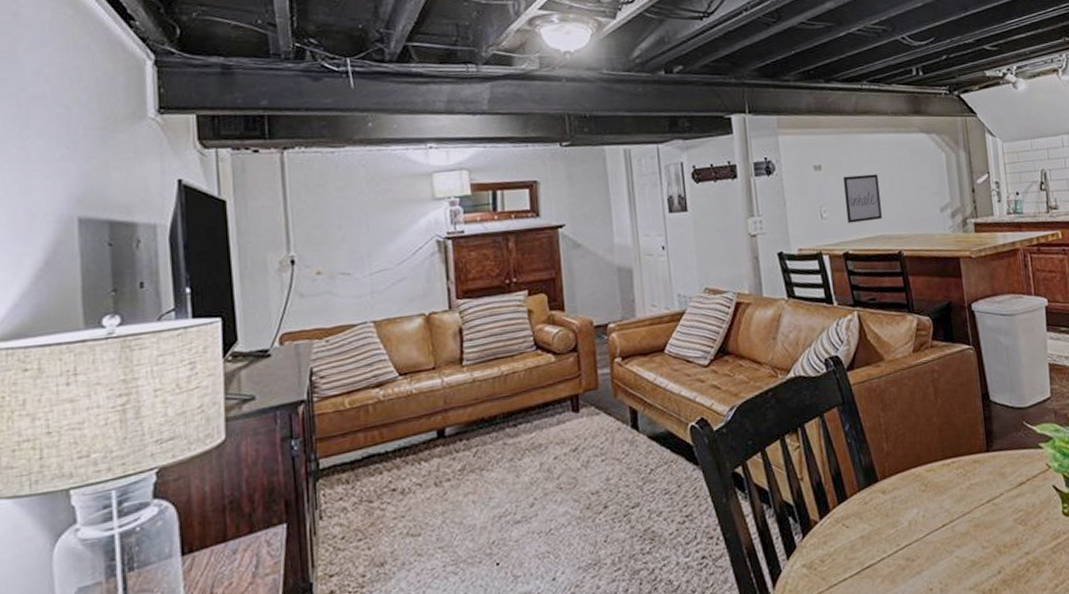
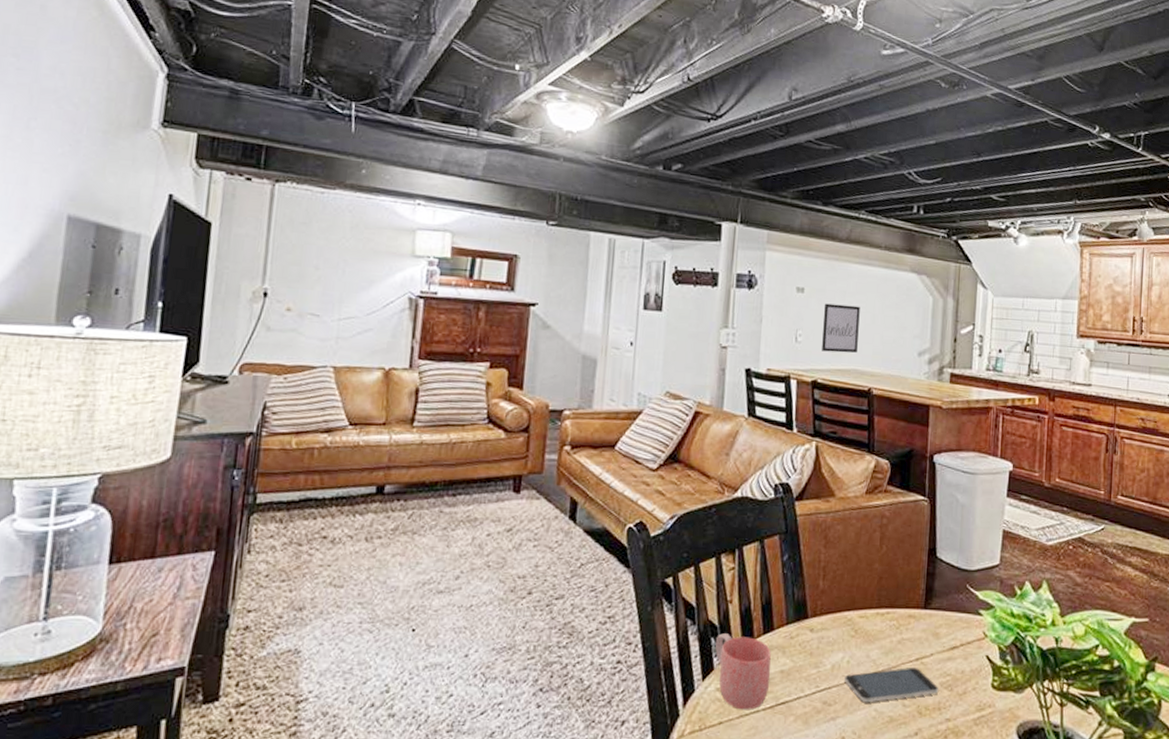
mug: none [794,510,853,581] -> present [715,633,771,710]
smartphone: none [923,509,1014,552] -> present [844,666,939,702]

